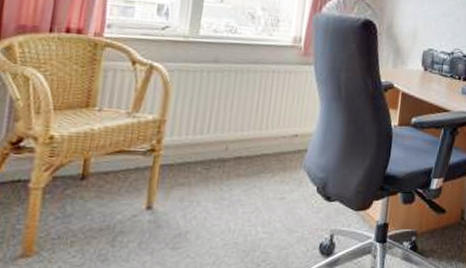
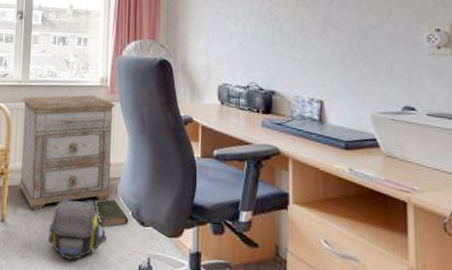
nightstand: none [175,55,309,193] -> present [19,95,116,210]
shoulder bag: none [211,175,285,246] -> present [48,197,107,260]
book: none [273,174,313,205] -> present [95,199,129,227]

